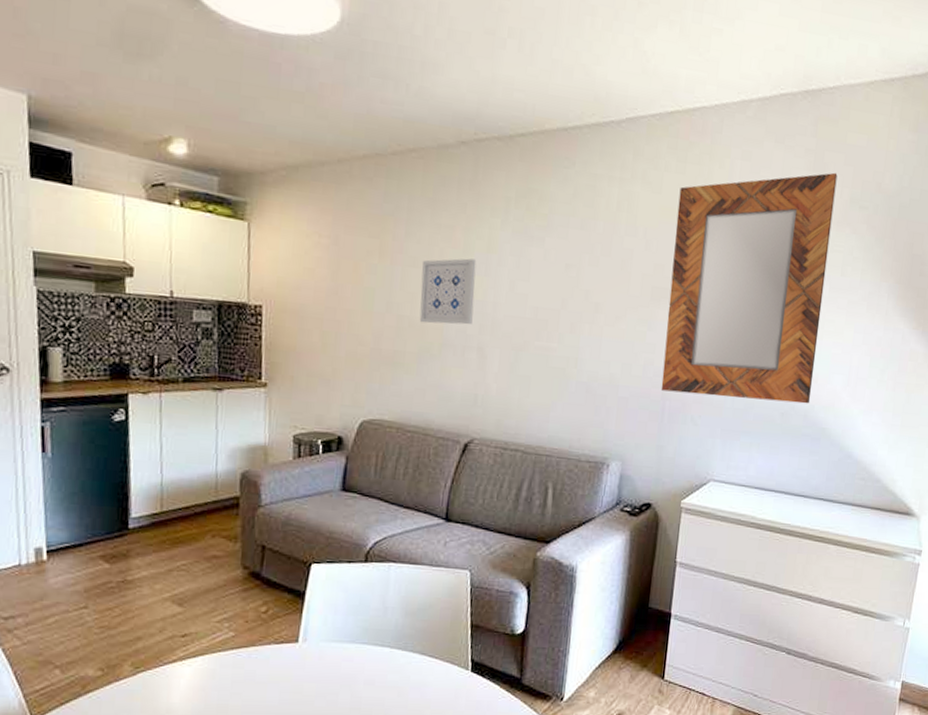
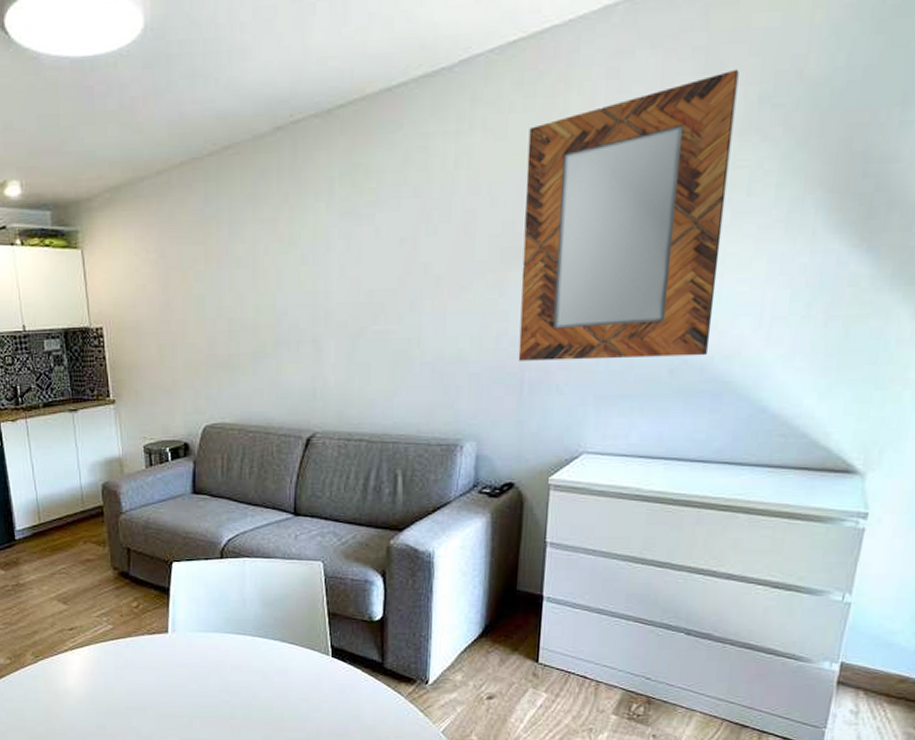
wall art: present [419,258,477,325] -> none [248,249,305,323]

